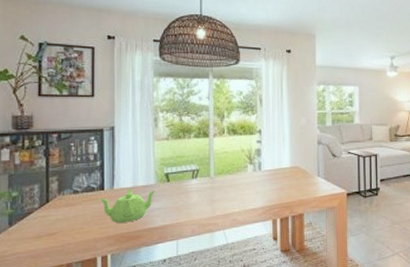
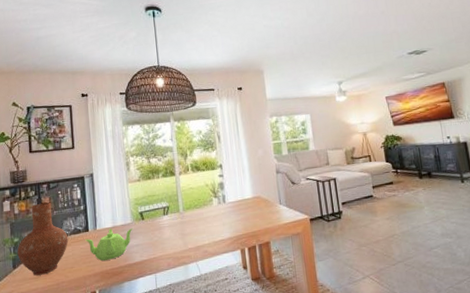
vase: none [15,154,79,235] -> present [17,202,69,276]

